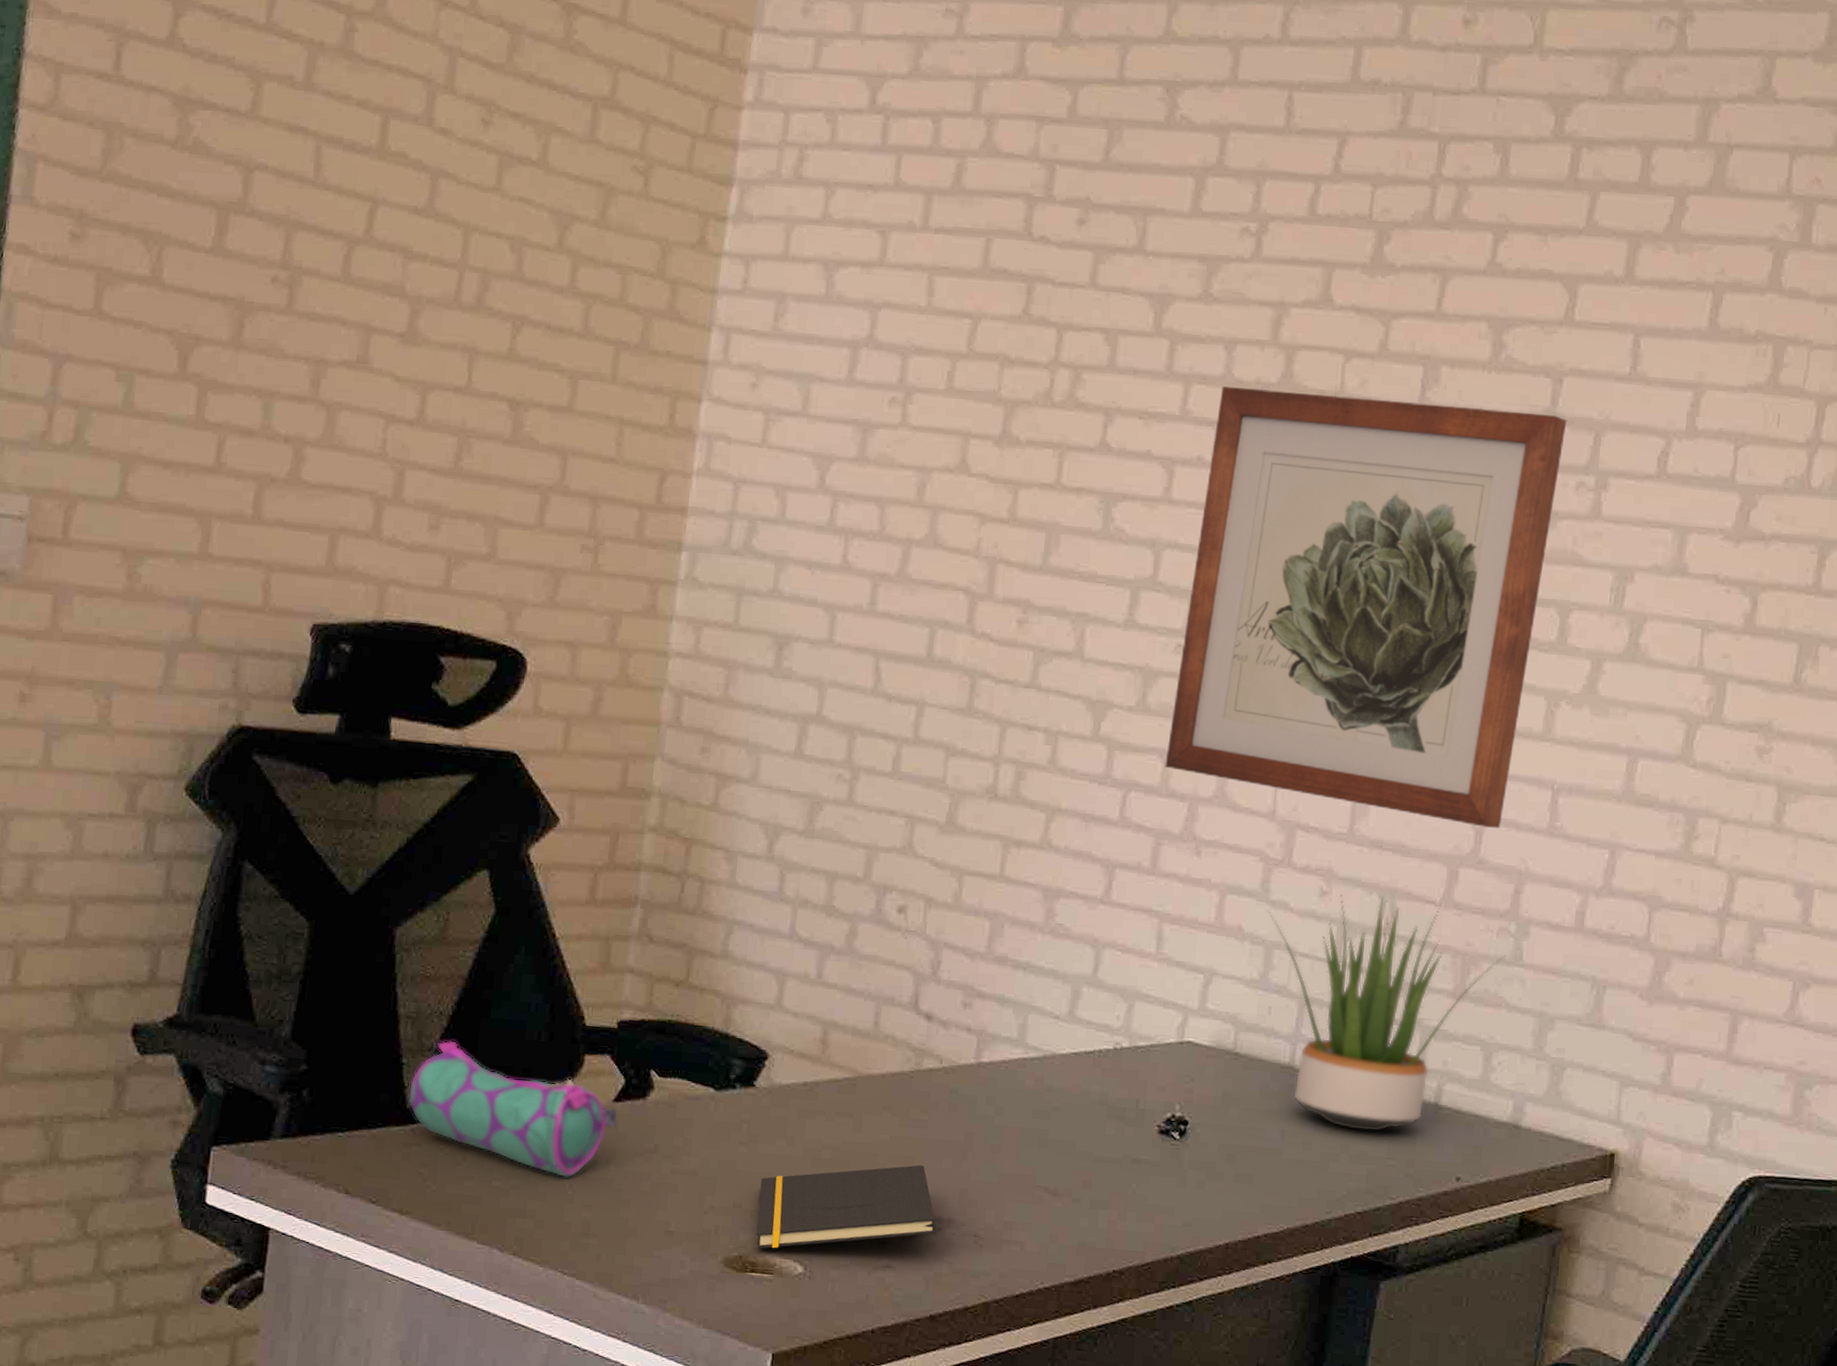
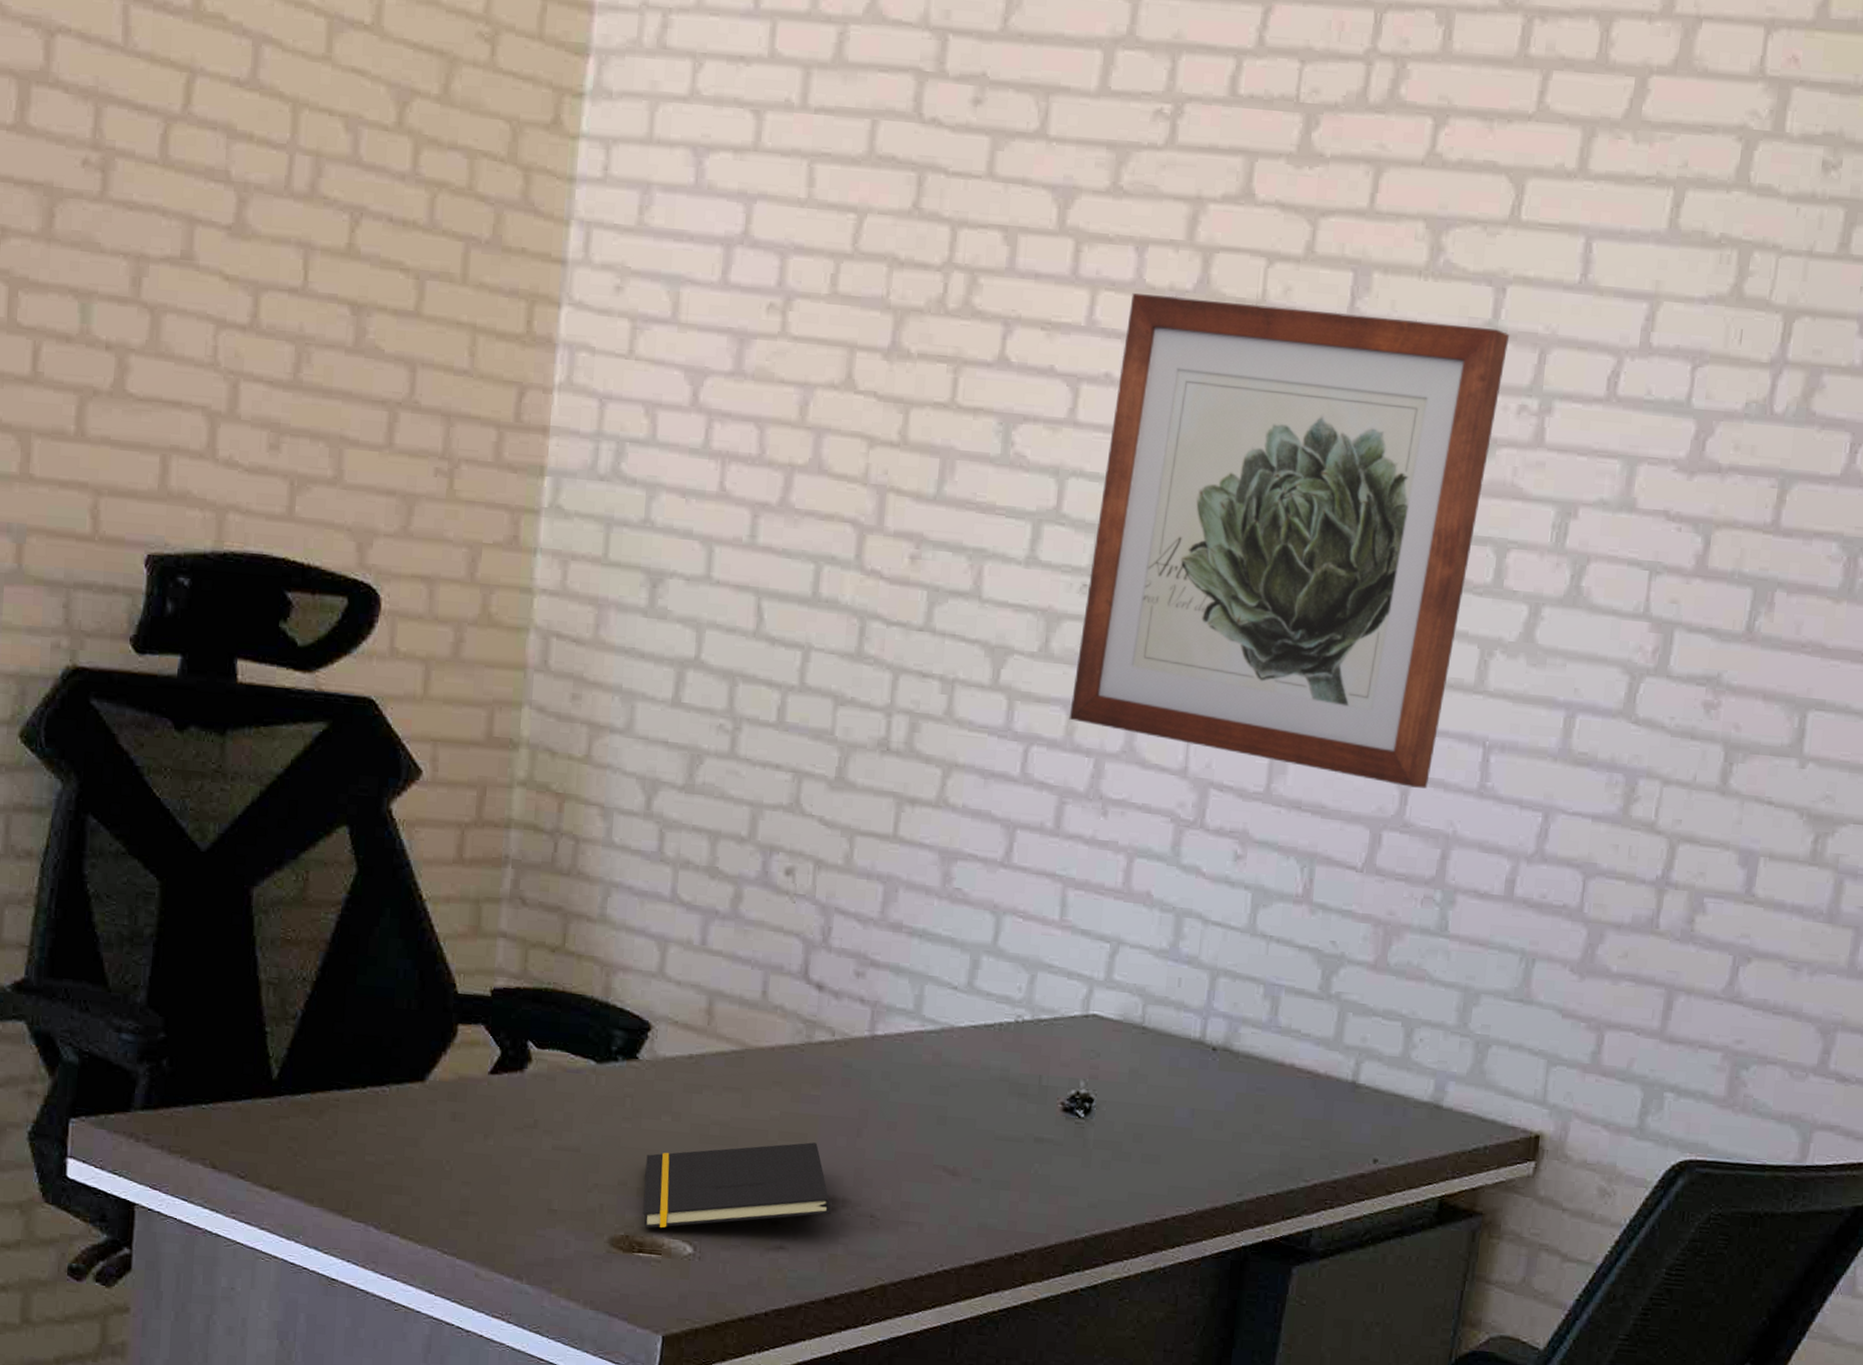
pencil case: present [408,1040,618,1178] -> none [273,1008,495,1154]
potted plant: present [1268,894,1506,1133] -> none [1179,858,1431,1112]

